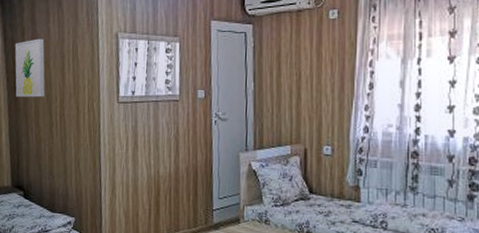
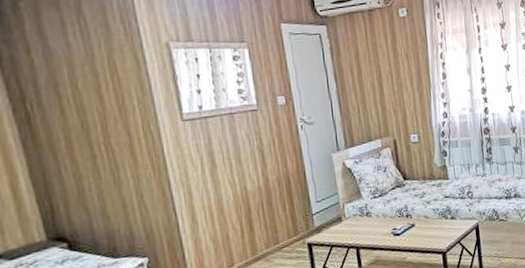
wall art: present [15,38,45,98] -> none [17,55,77,131]

